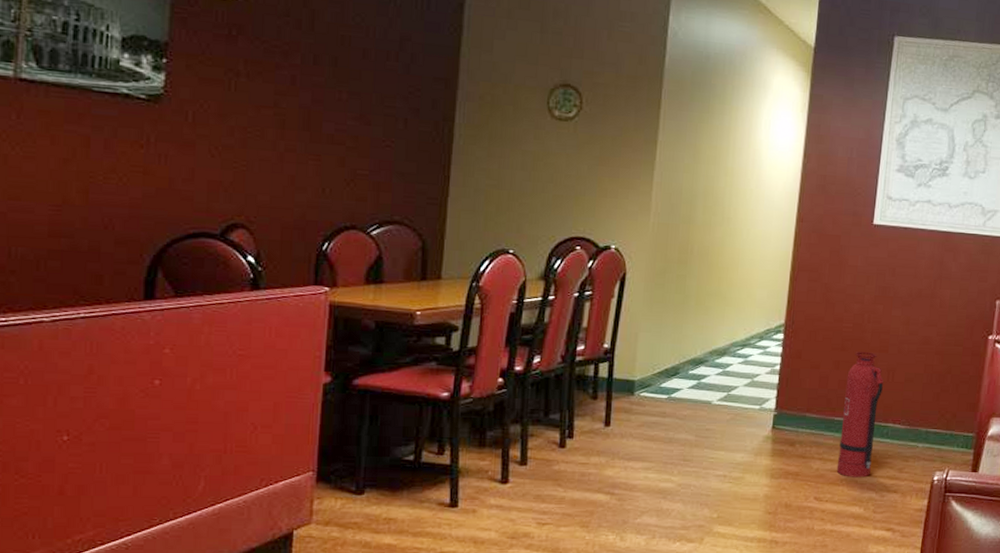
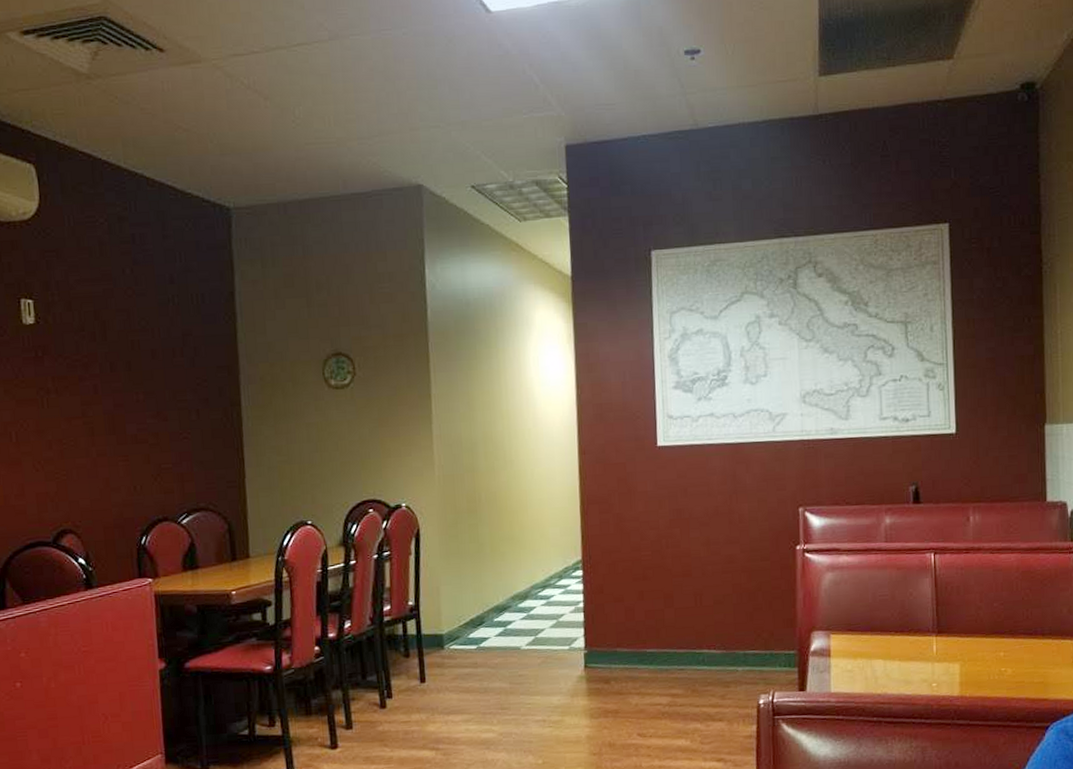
fire extinguisher: present [836,352,883,478] -> none [653,578,692,710]

